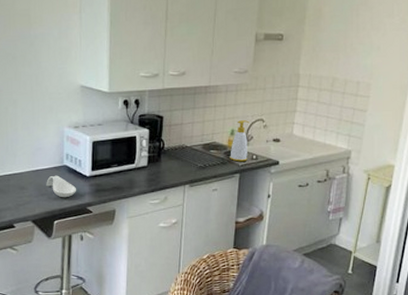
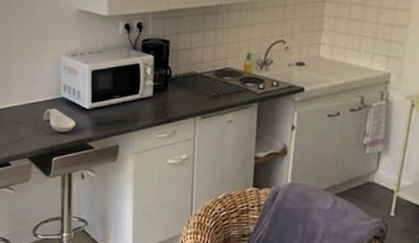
soap bottle: present [230,120,249,162] -> none [246,42,268,89]

